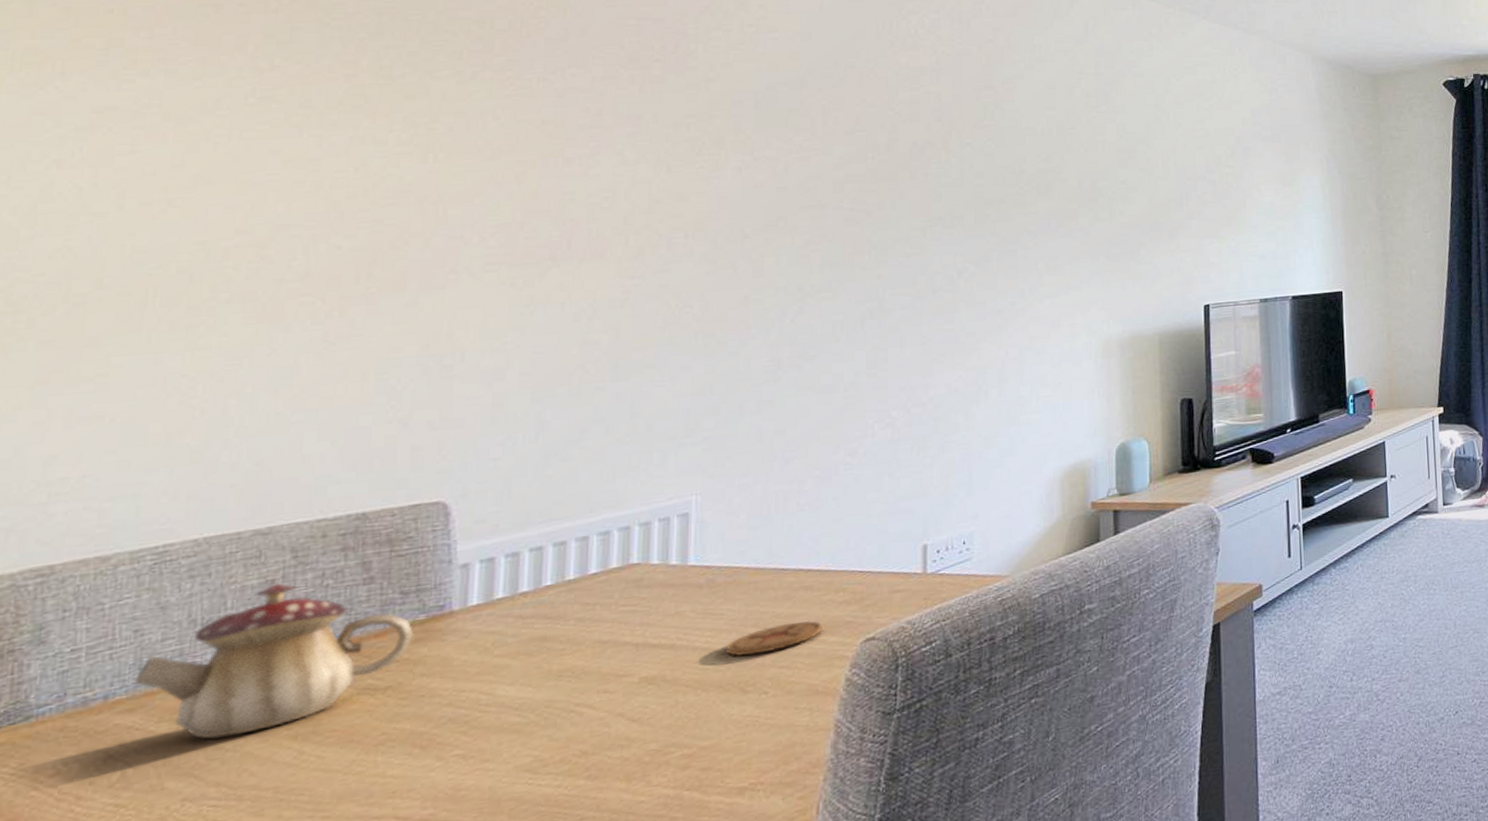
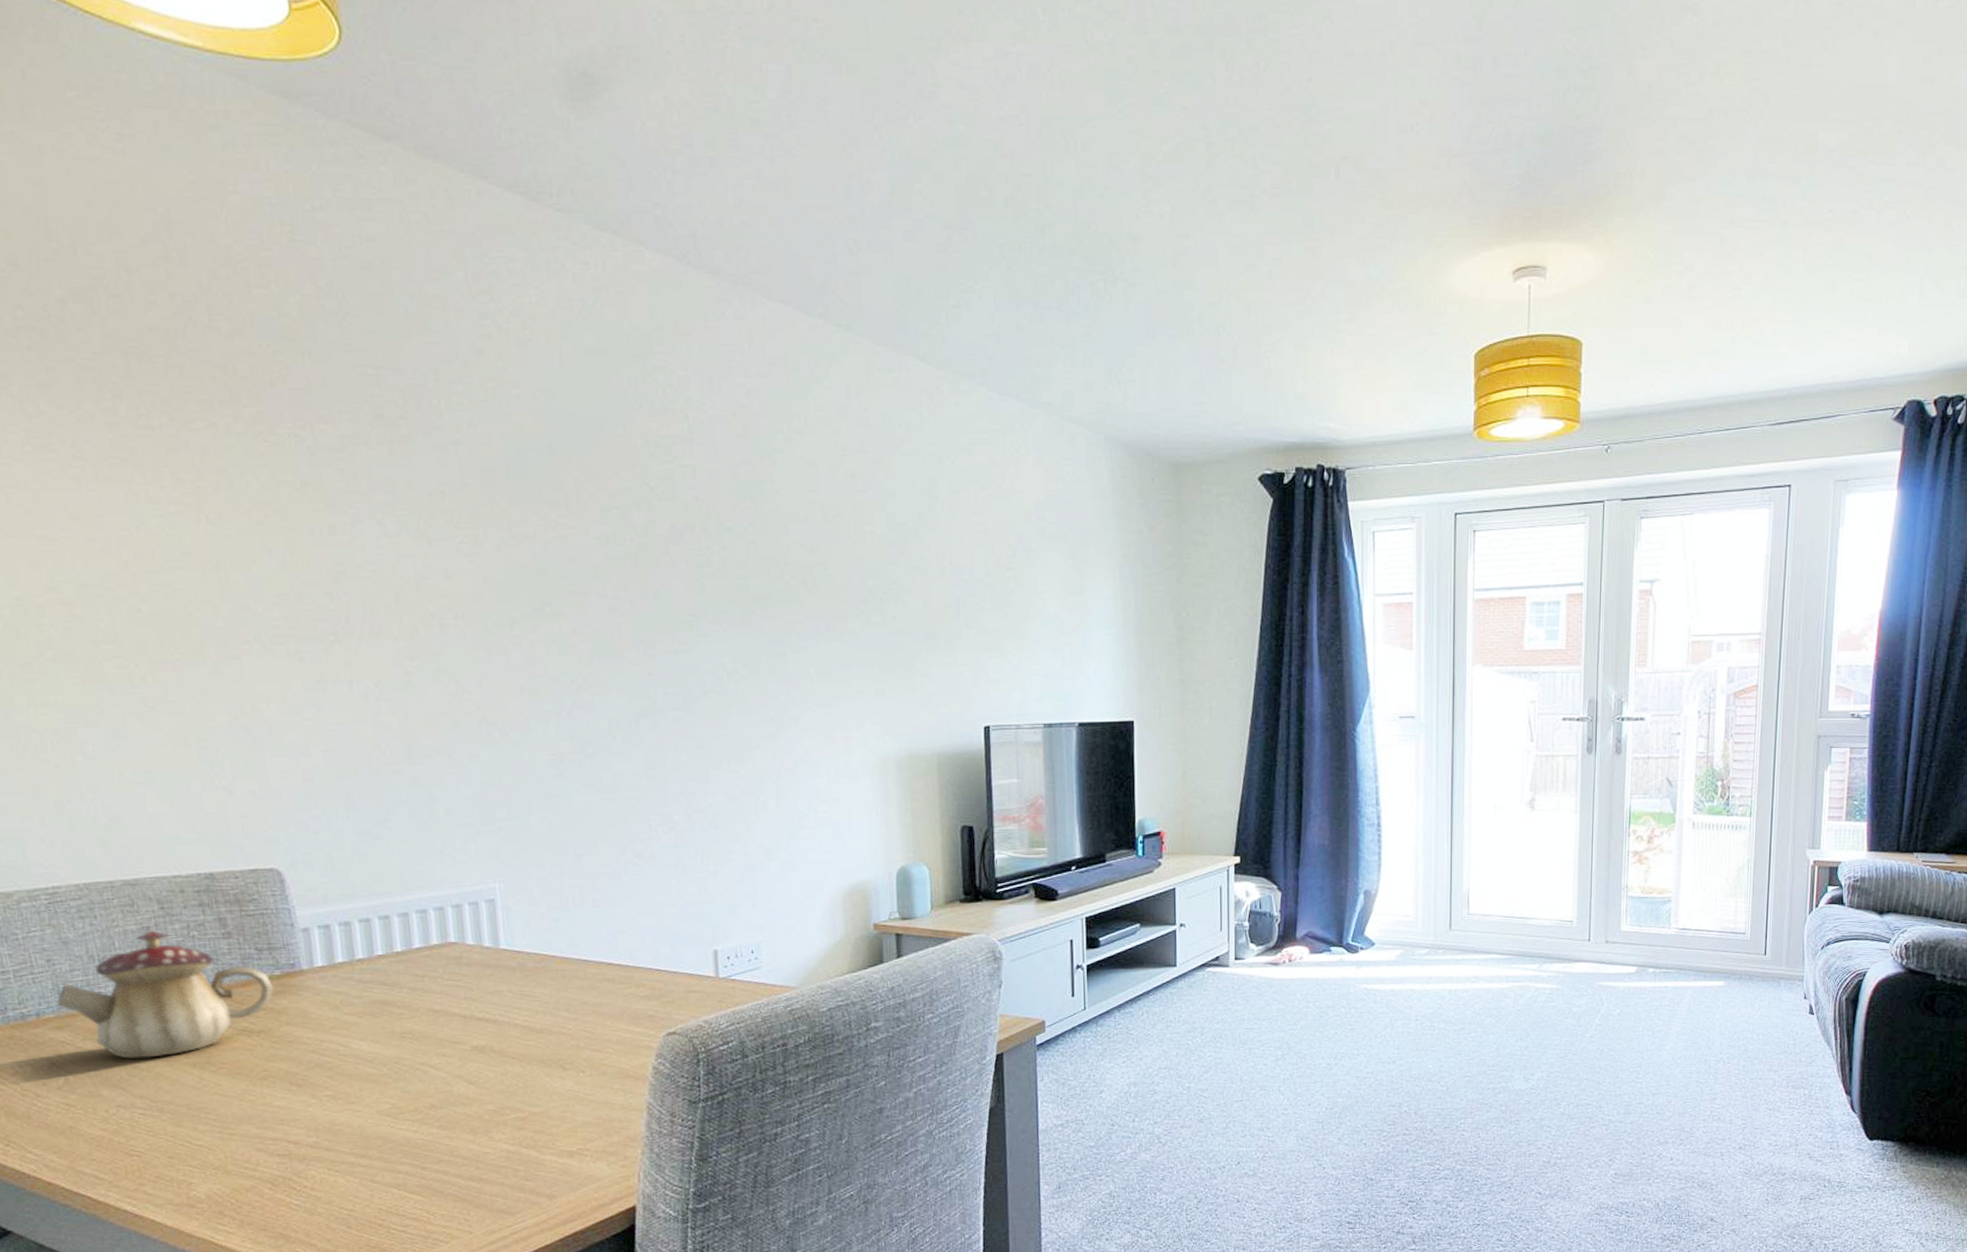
coaster: present [726,620,822,657] -> none [543,1010,627,1037]

